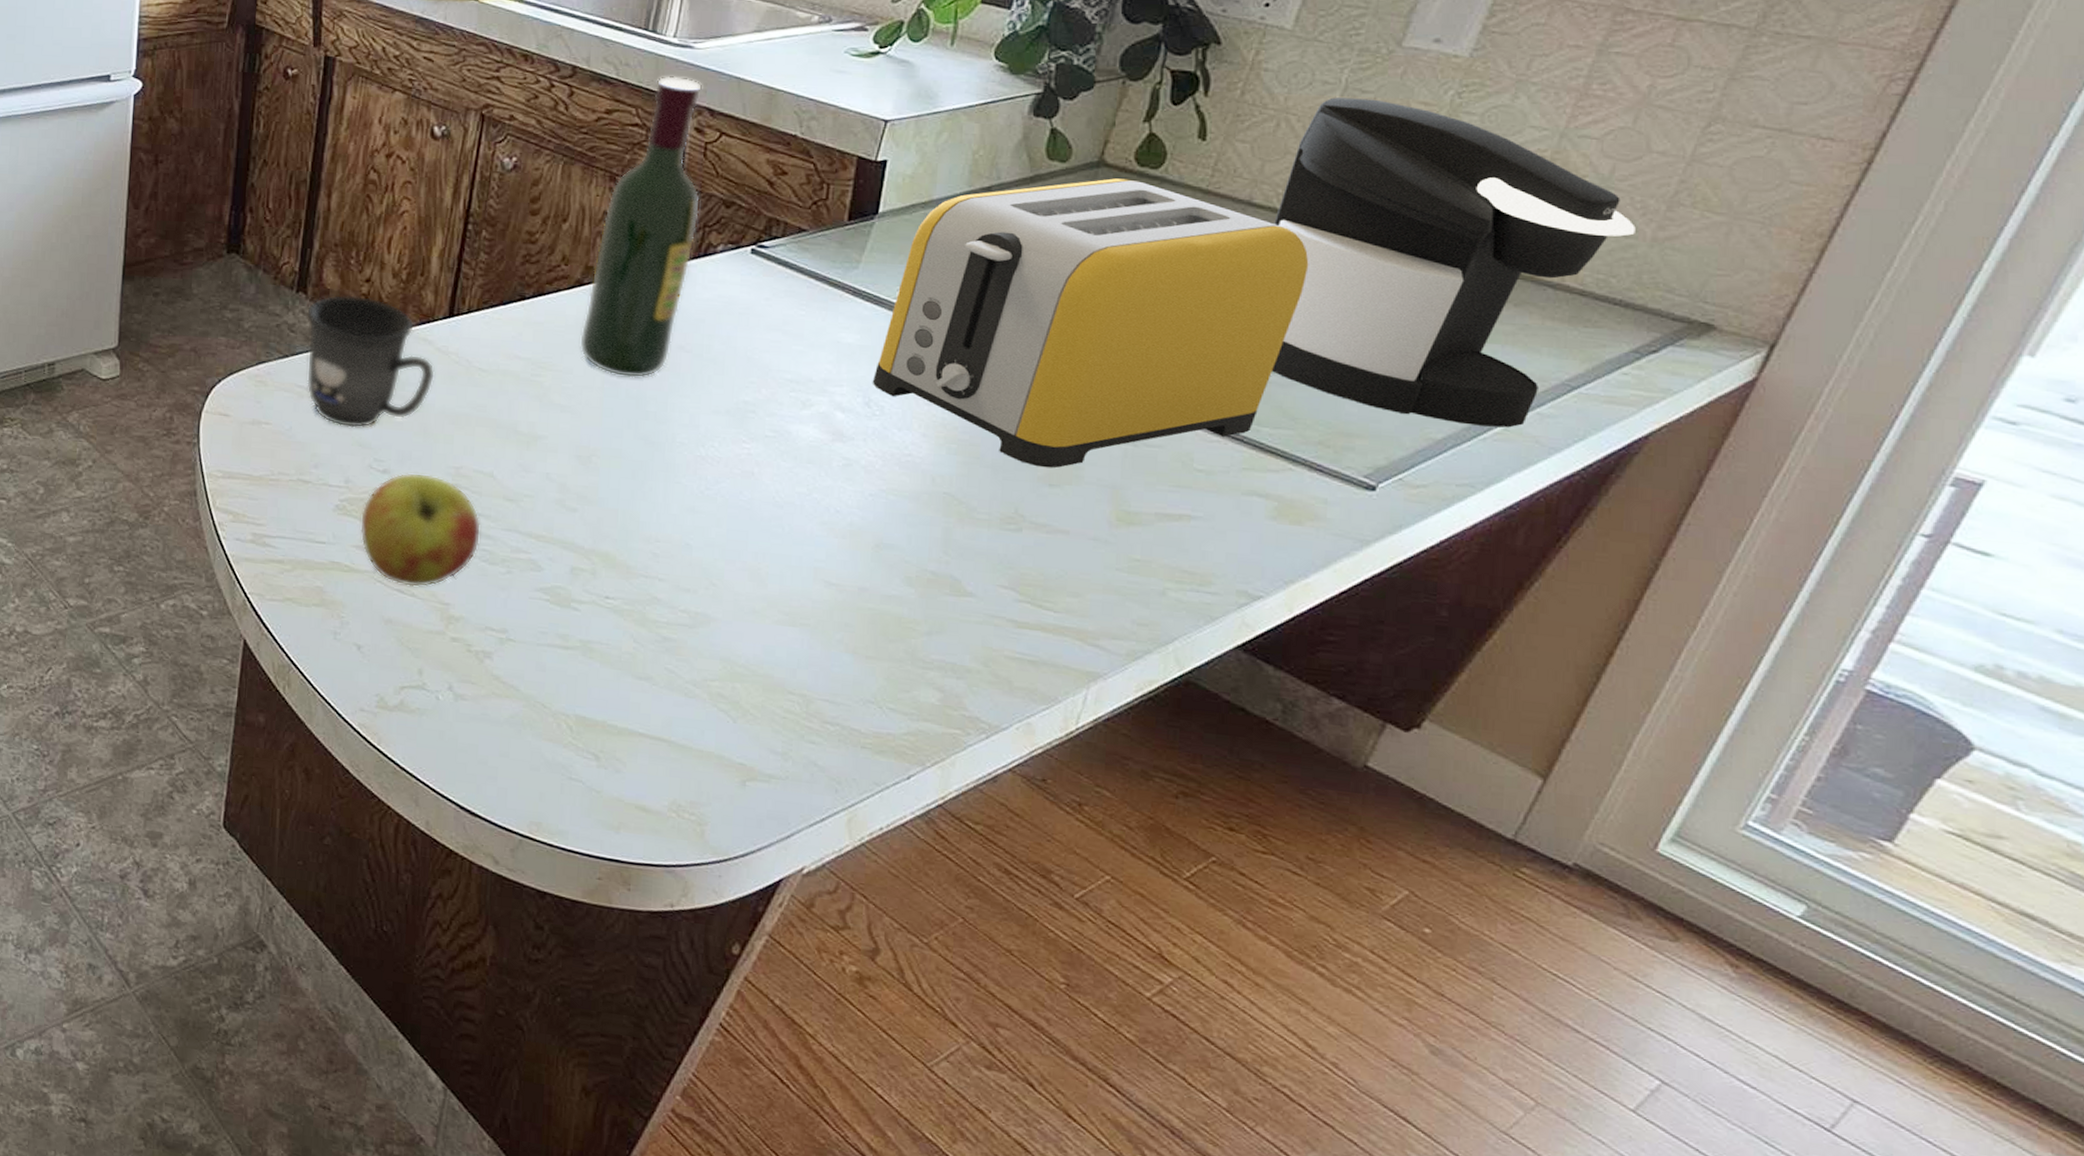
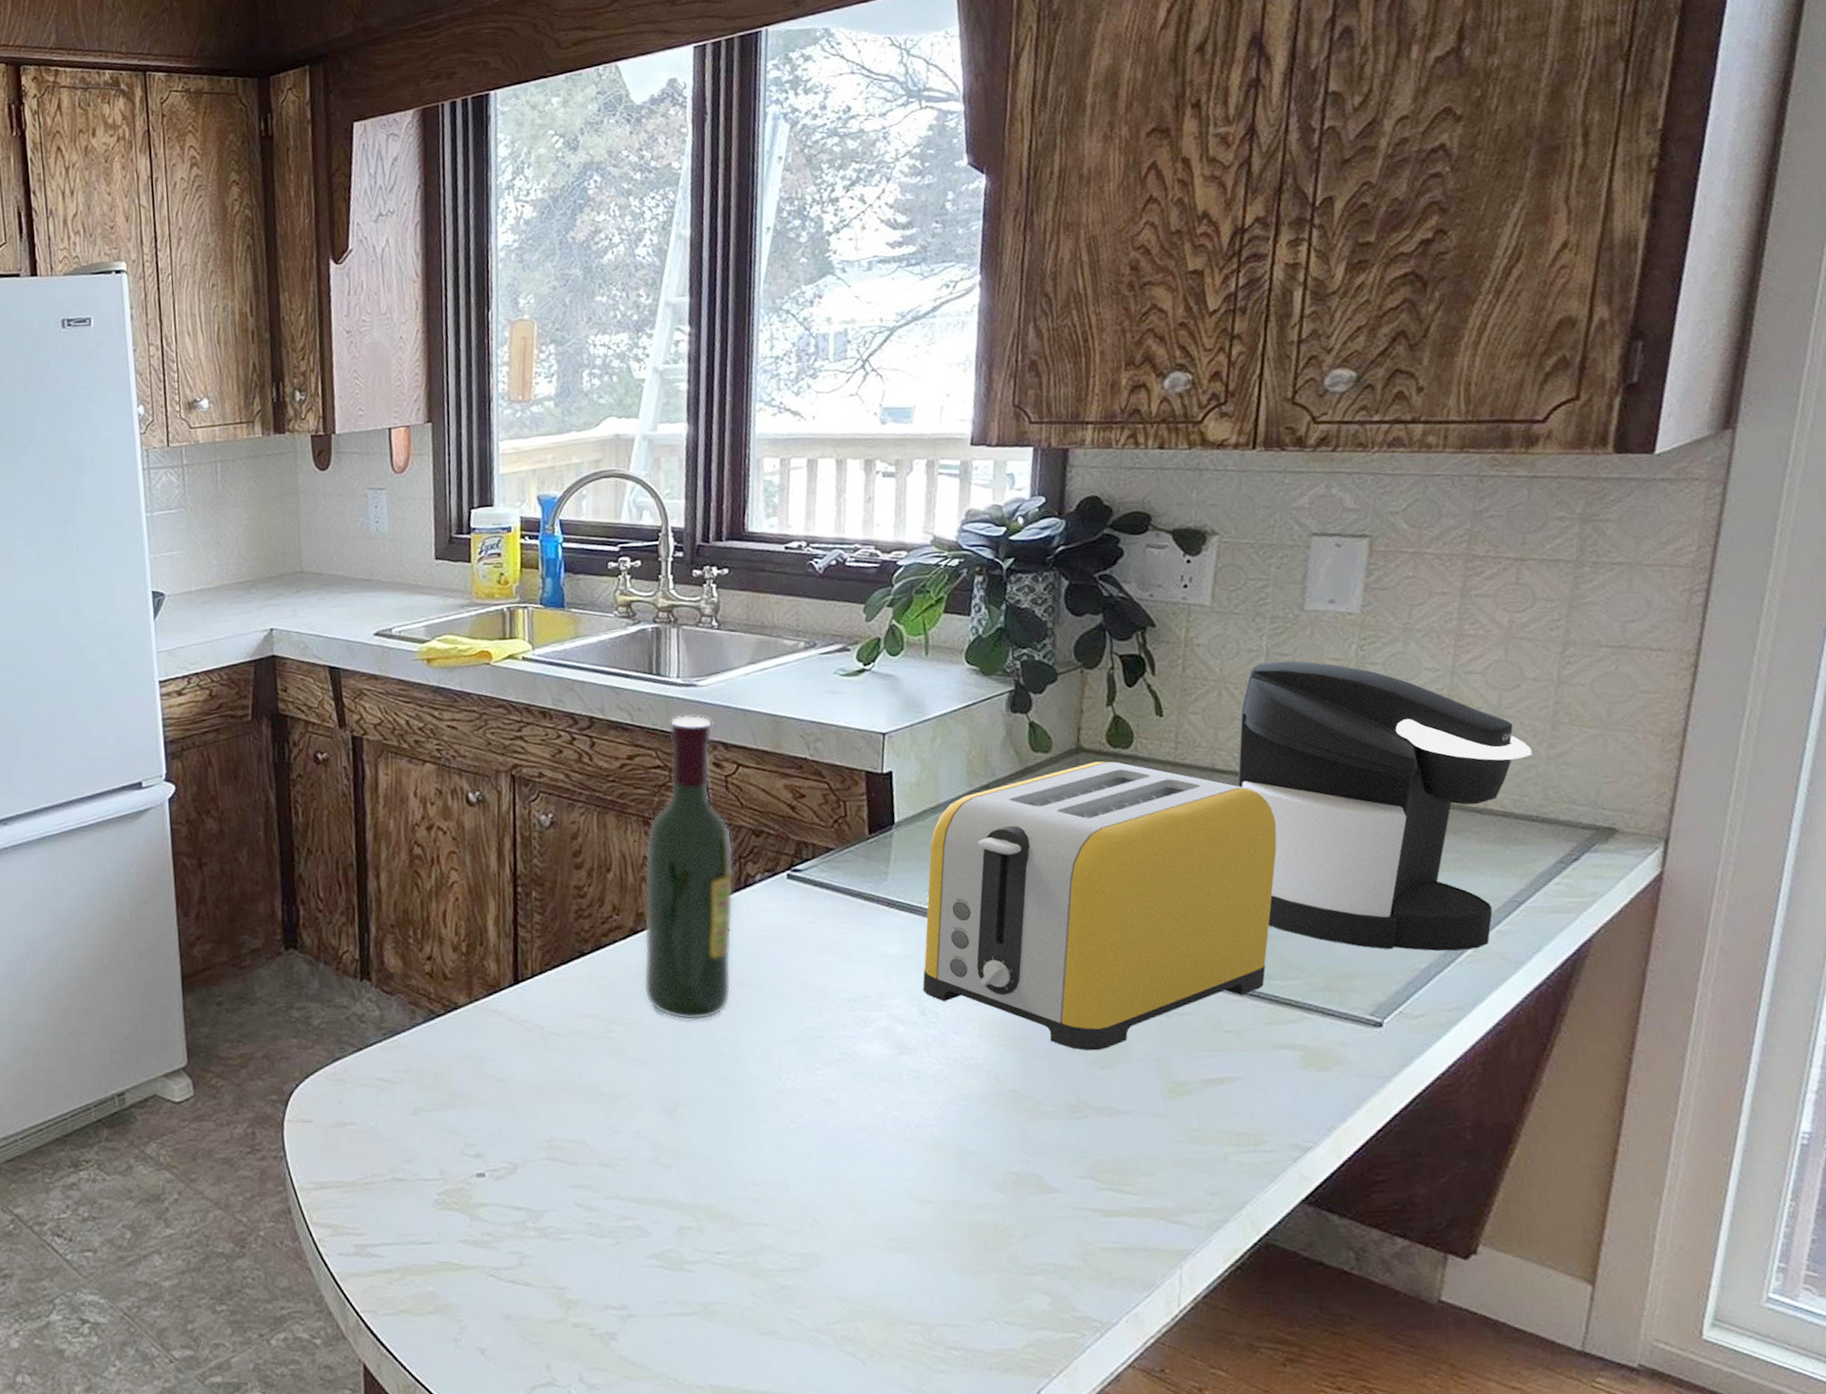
mug: present [306,294,436,428] -> none [375,974,512,1115]
apple: present [359,472,481,587] -> none [461,1151,585,1276]

